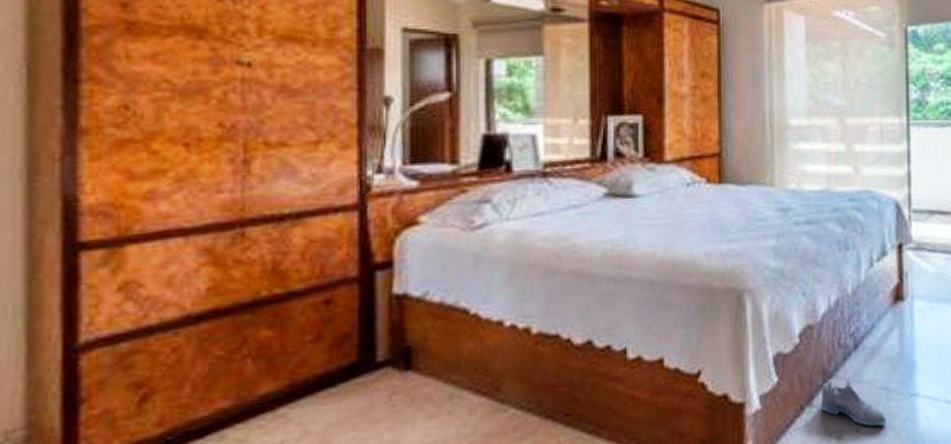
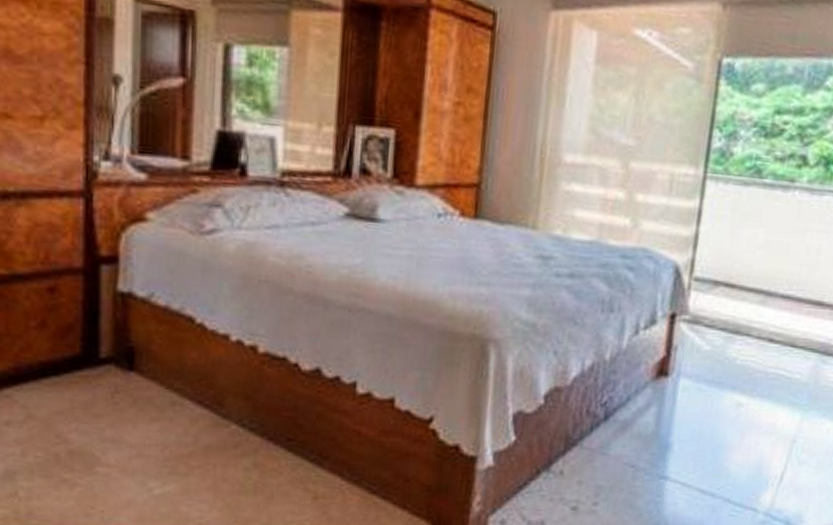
shoe: present [820,378,886,427] -> none [558,446,629,504]

